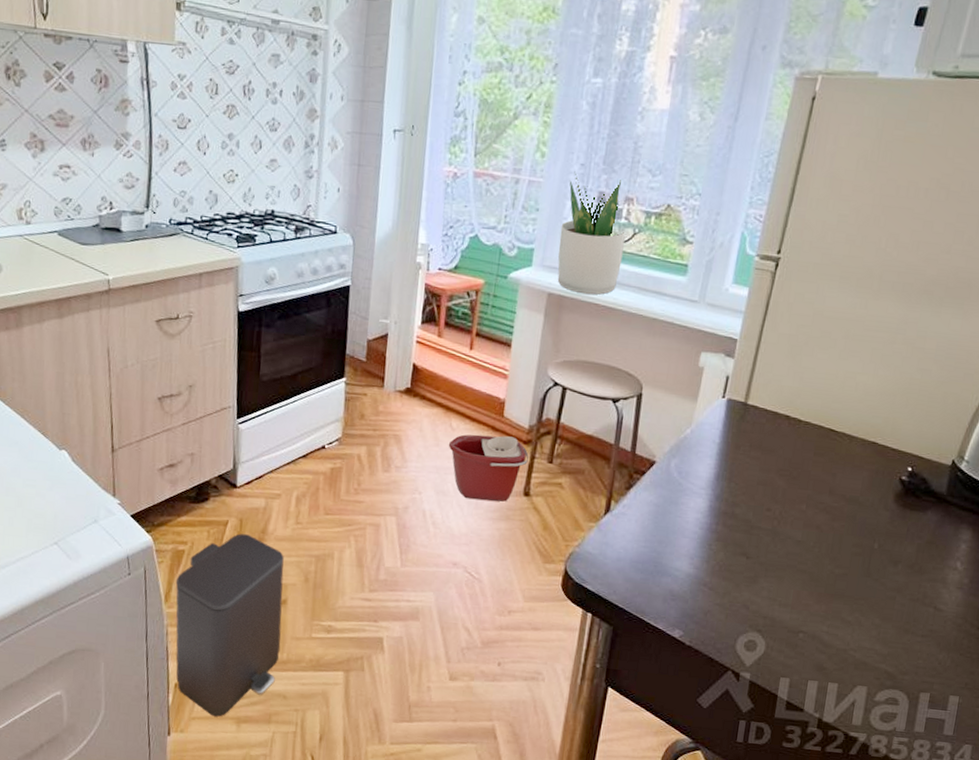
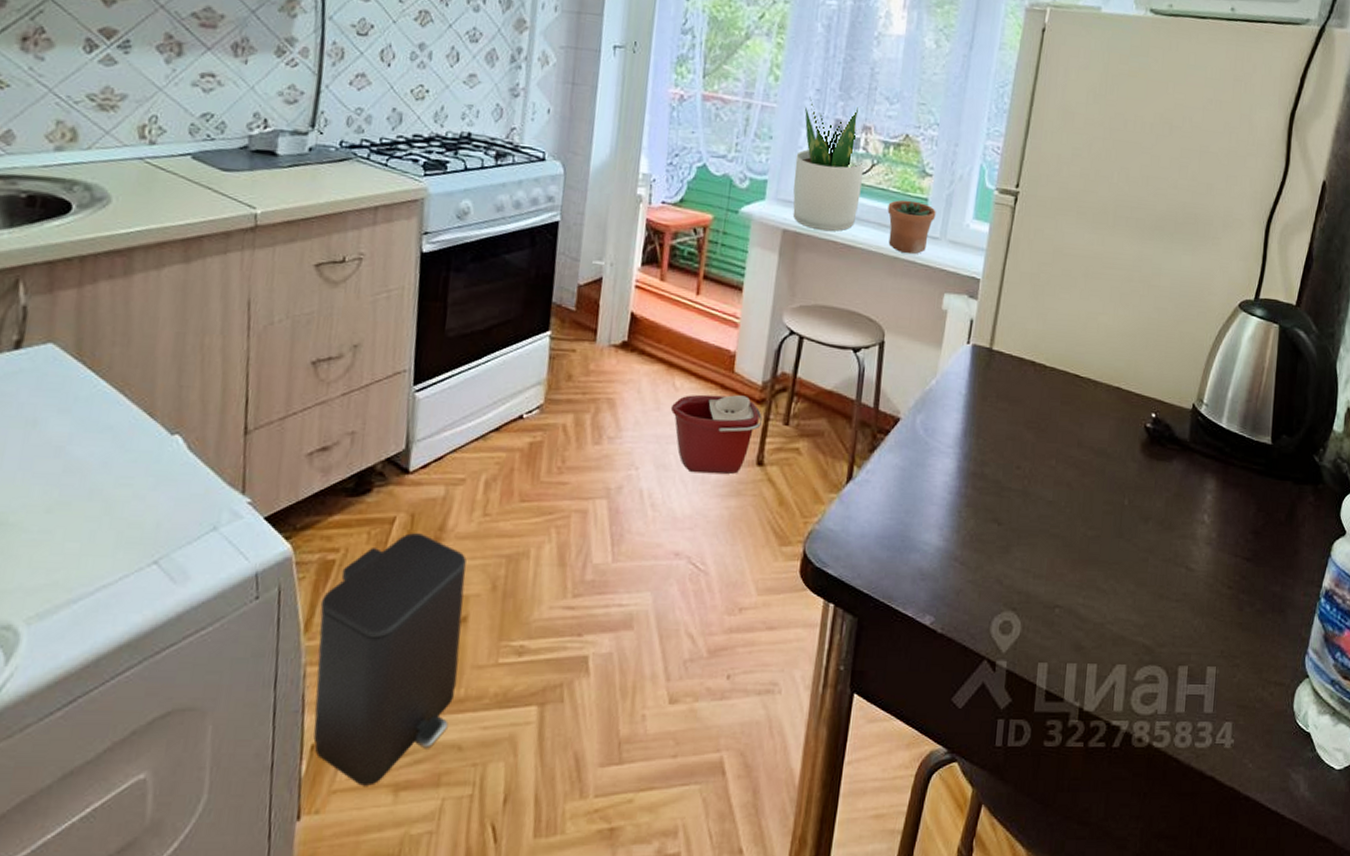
planter: none [647,266,696,317] -> present [887,200,936,255]

